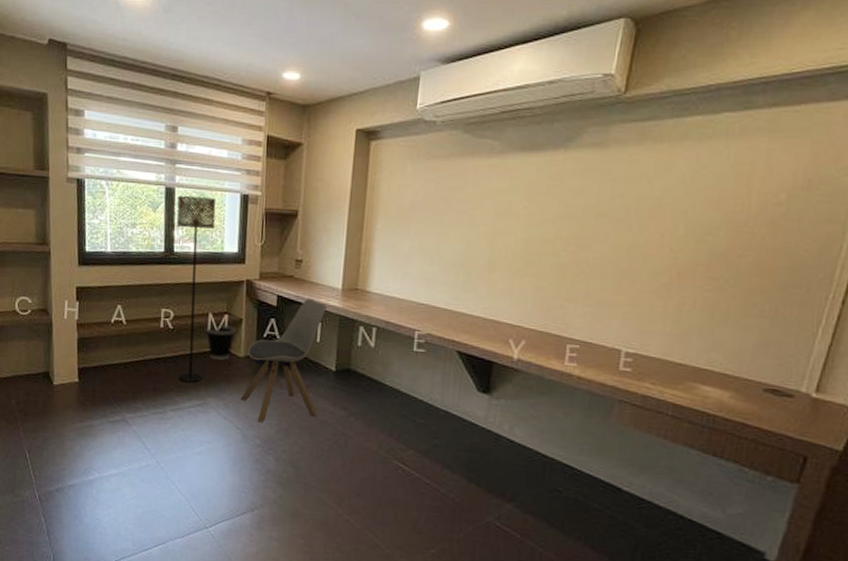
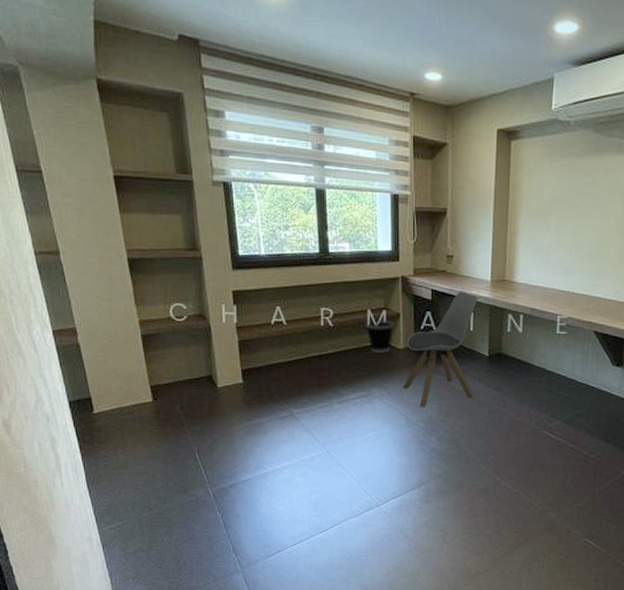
floor lamp: present [176,195,216,383] -> none [329,196,367,376]

